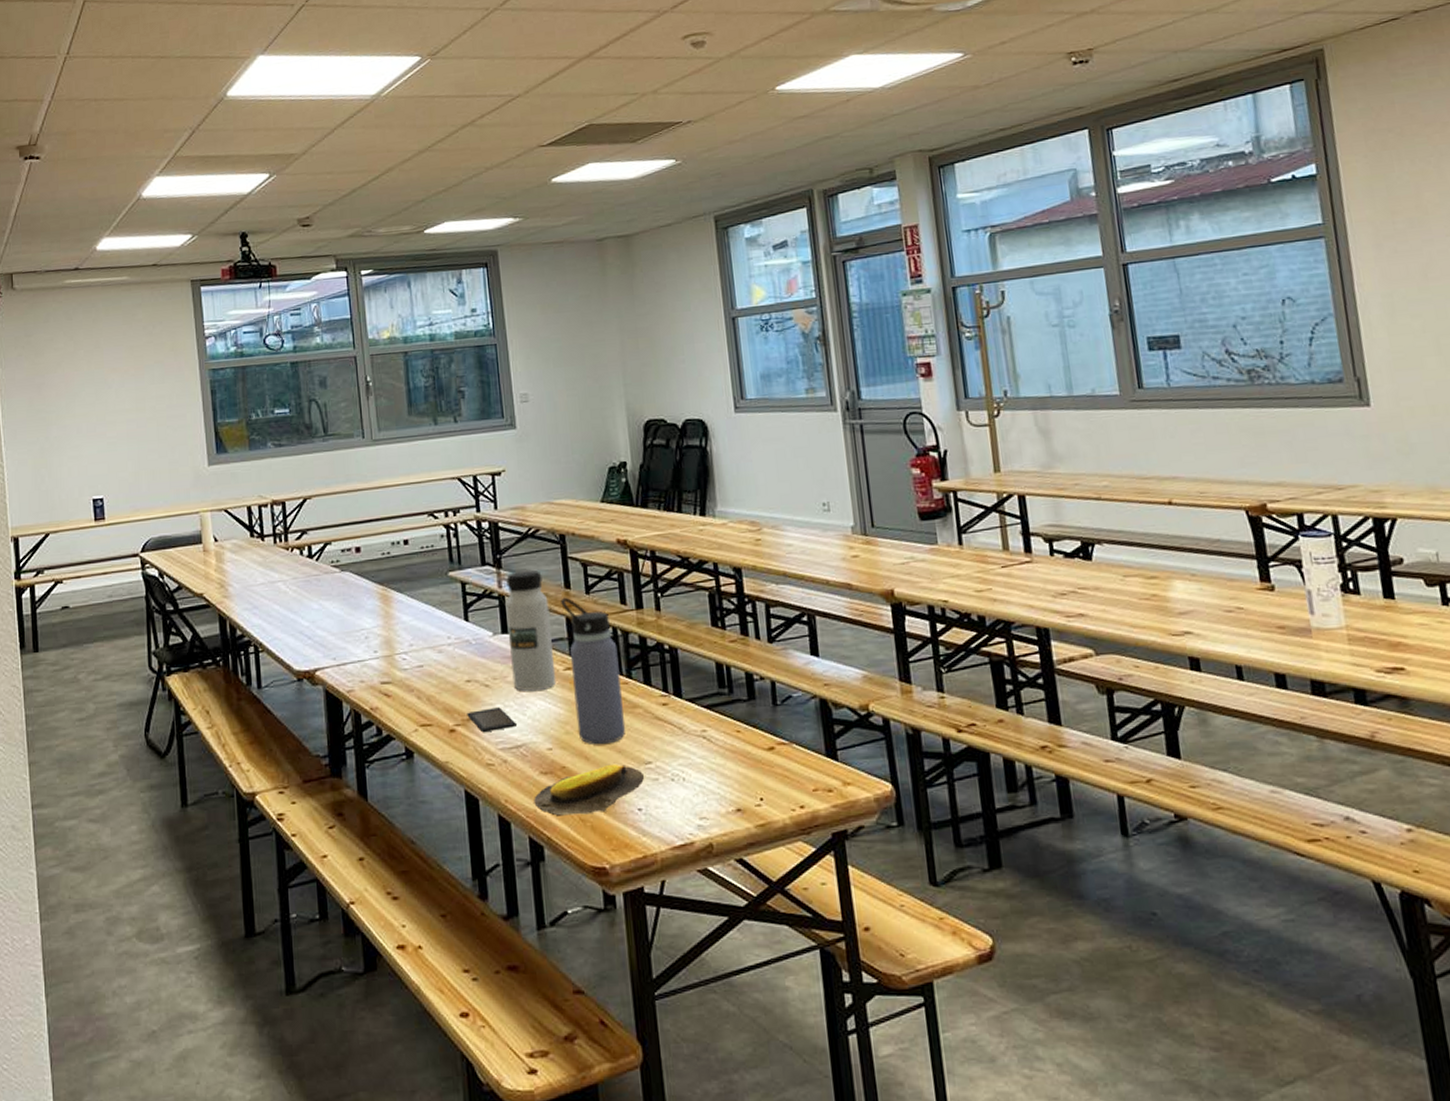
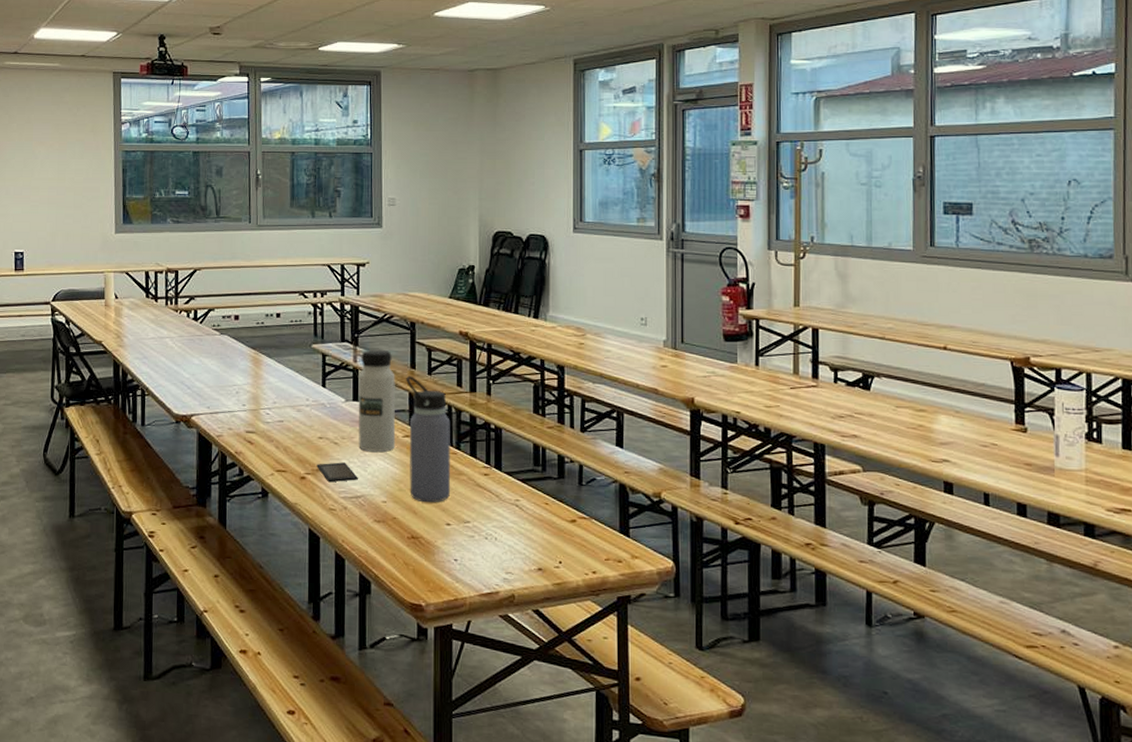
banana: present [534,763,645,816] -> none [367,519,463,560]

